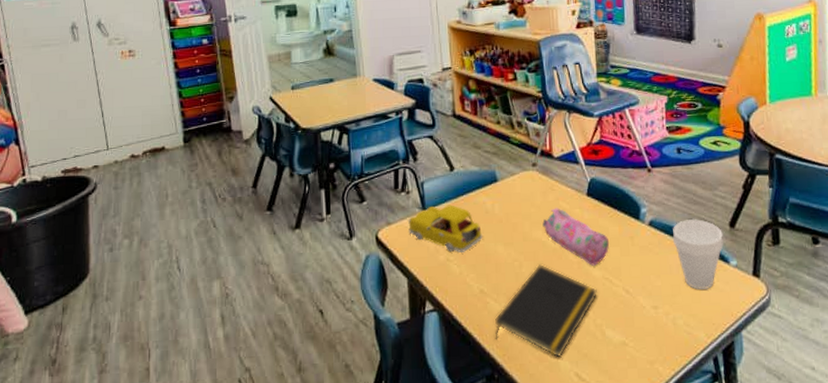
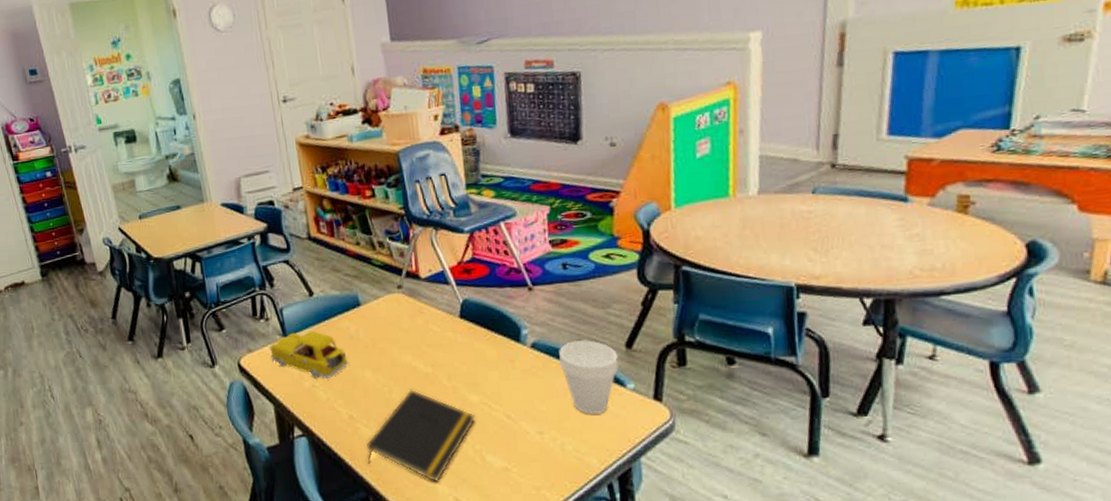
pencil case: present [542,208,610,266] -> none [412,331,487,391]

